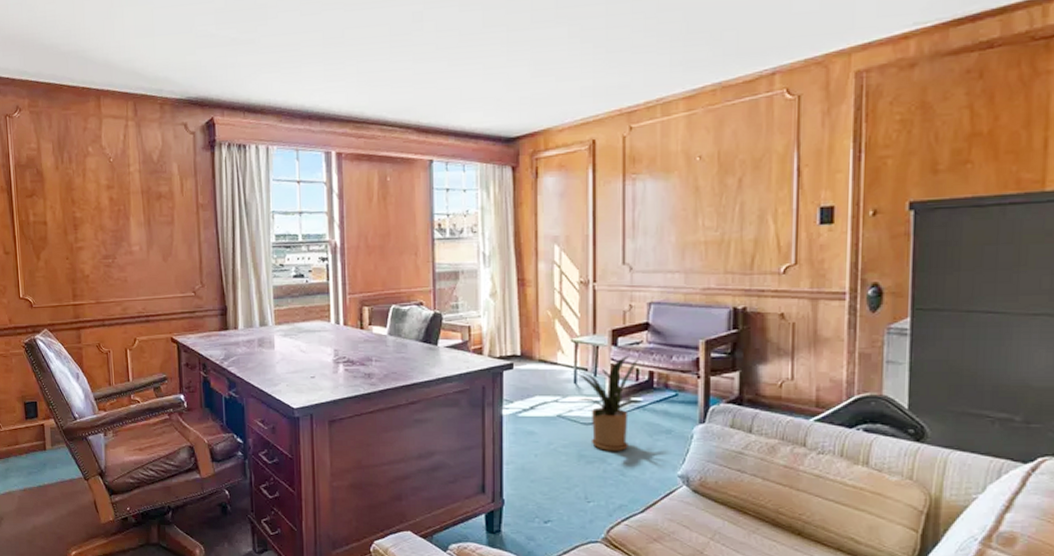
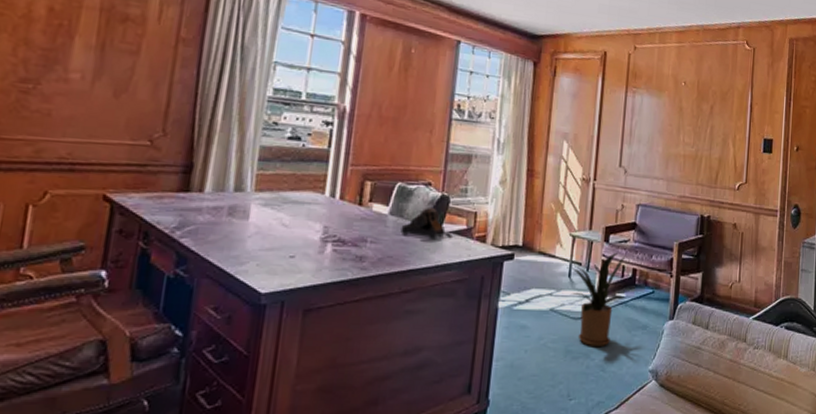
telephone: none [400,326,449,355] -> present [400,208,452,240]

